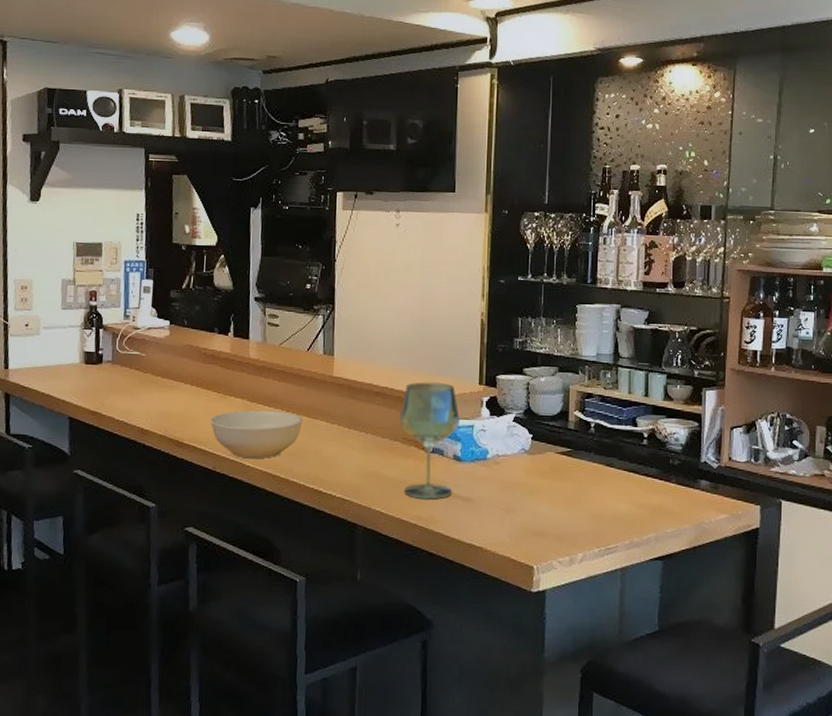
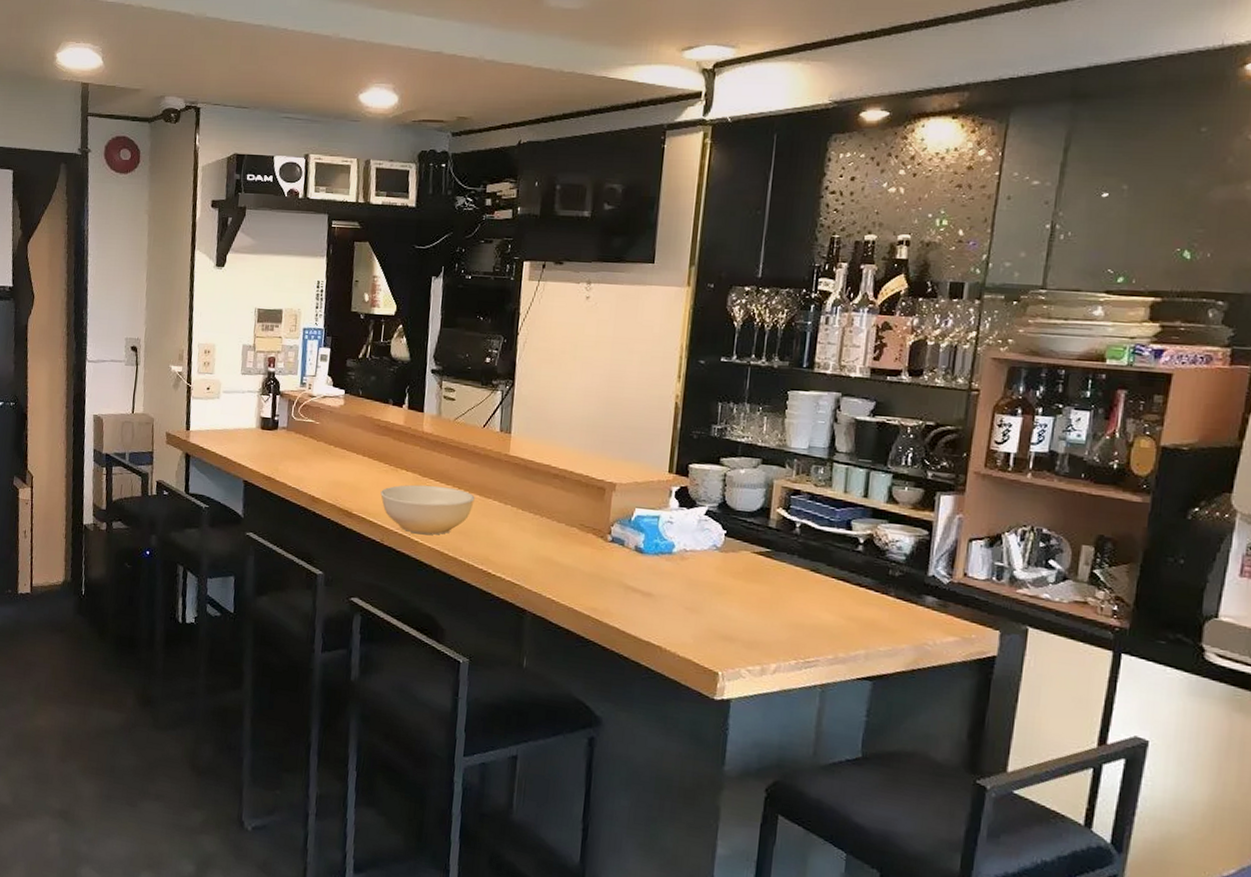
wine glass: present [399,382,461,500] -> none [577,466,646,592]

